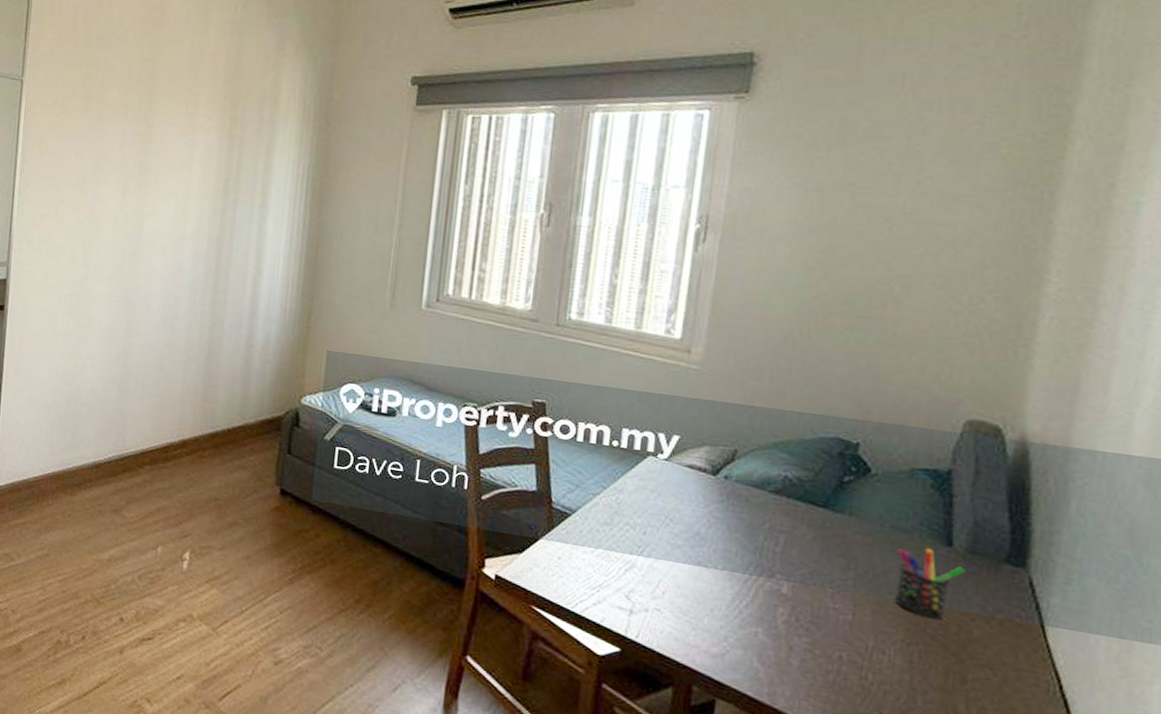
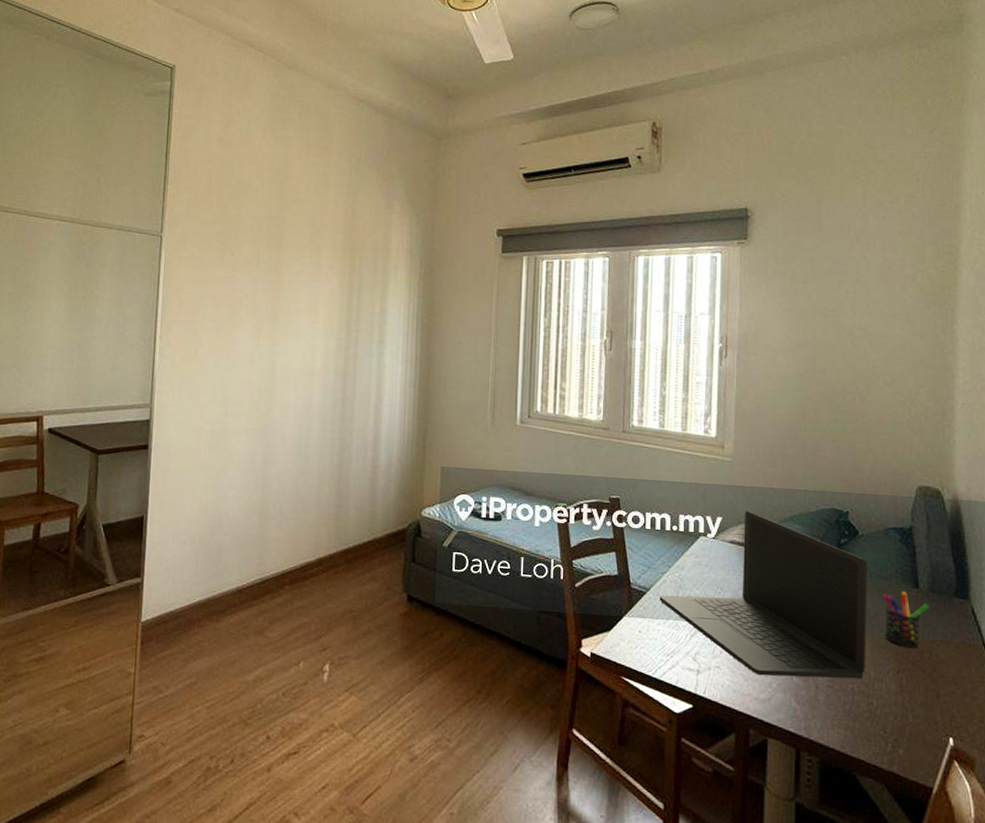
laptop: none [587,431,880,647] -> present [659,511,867,679]

